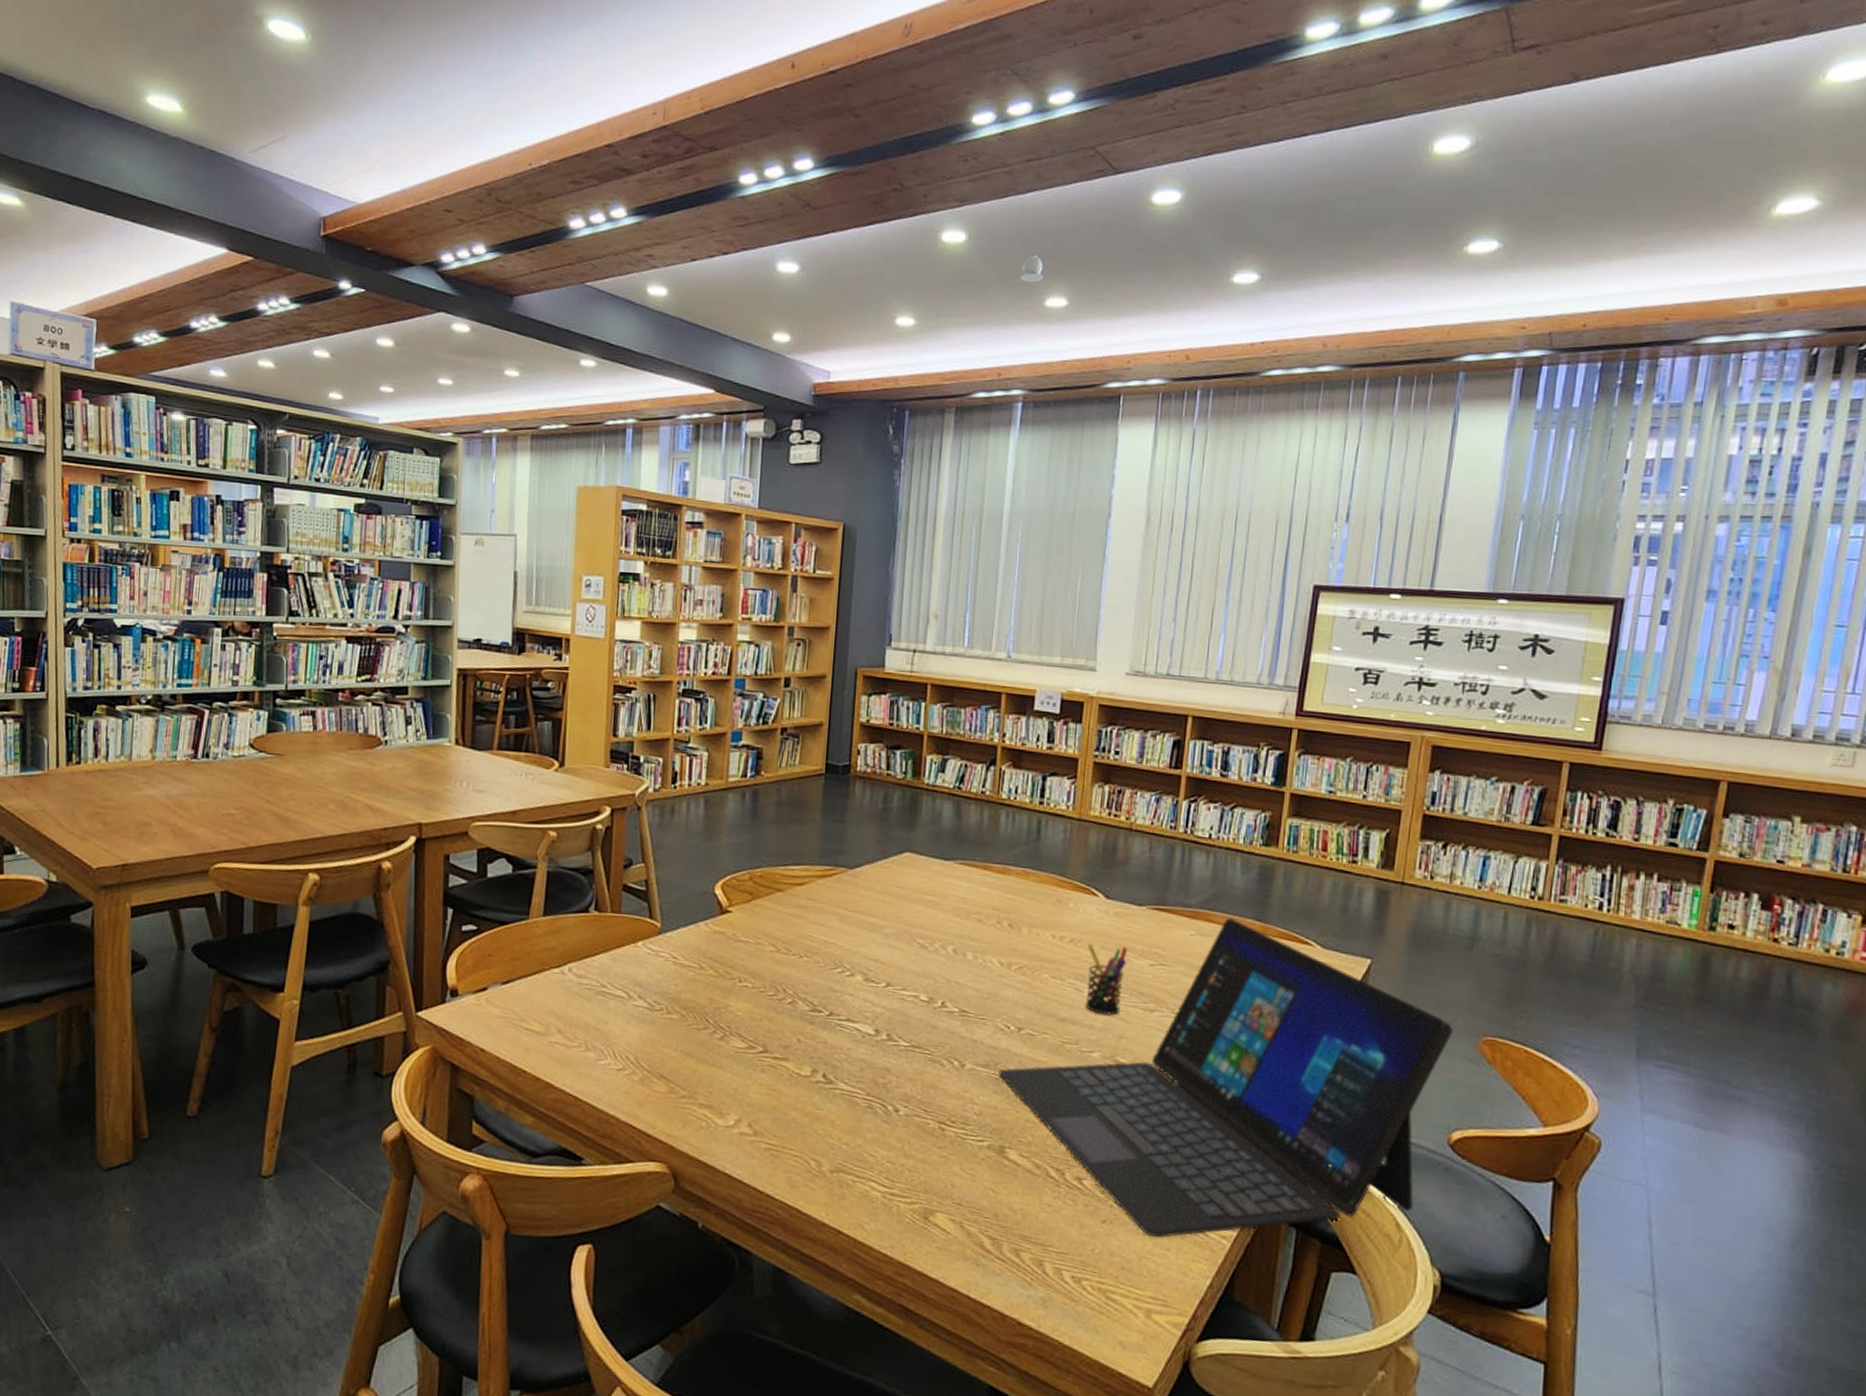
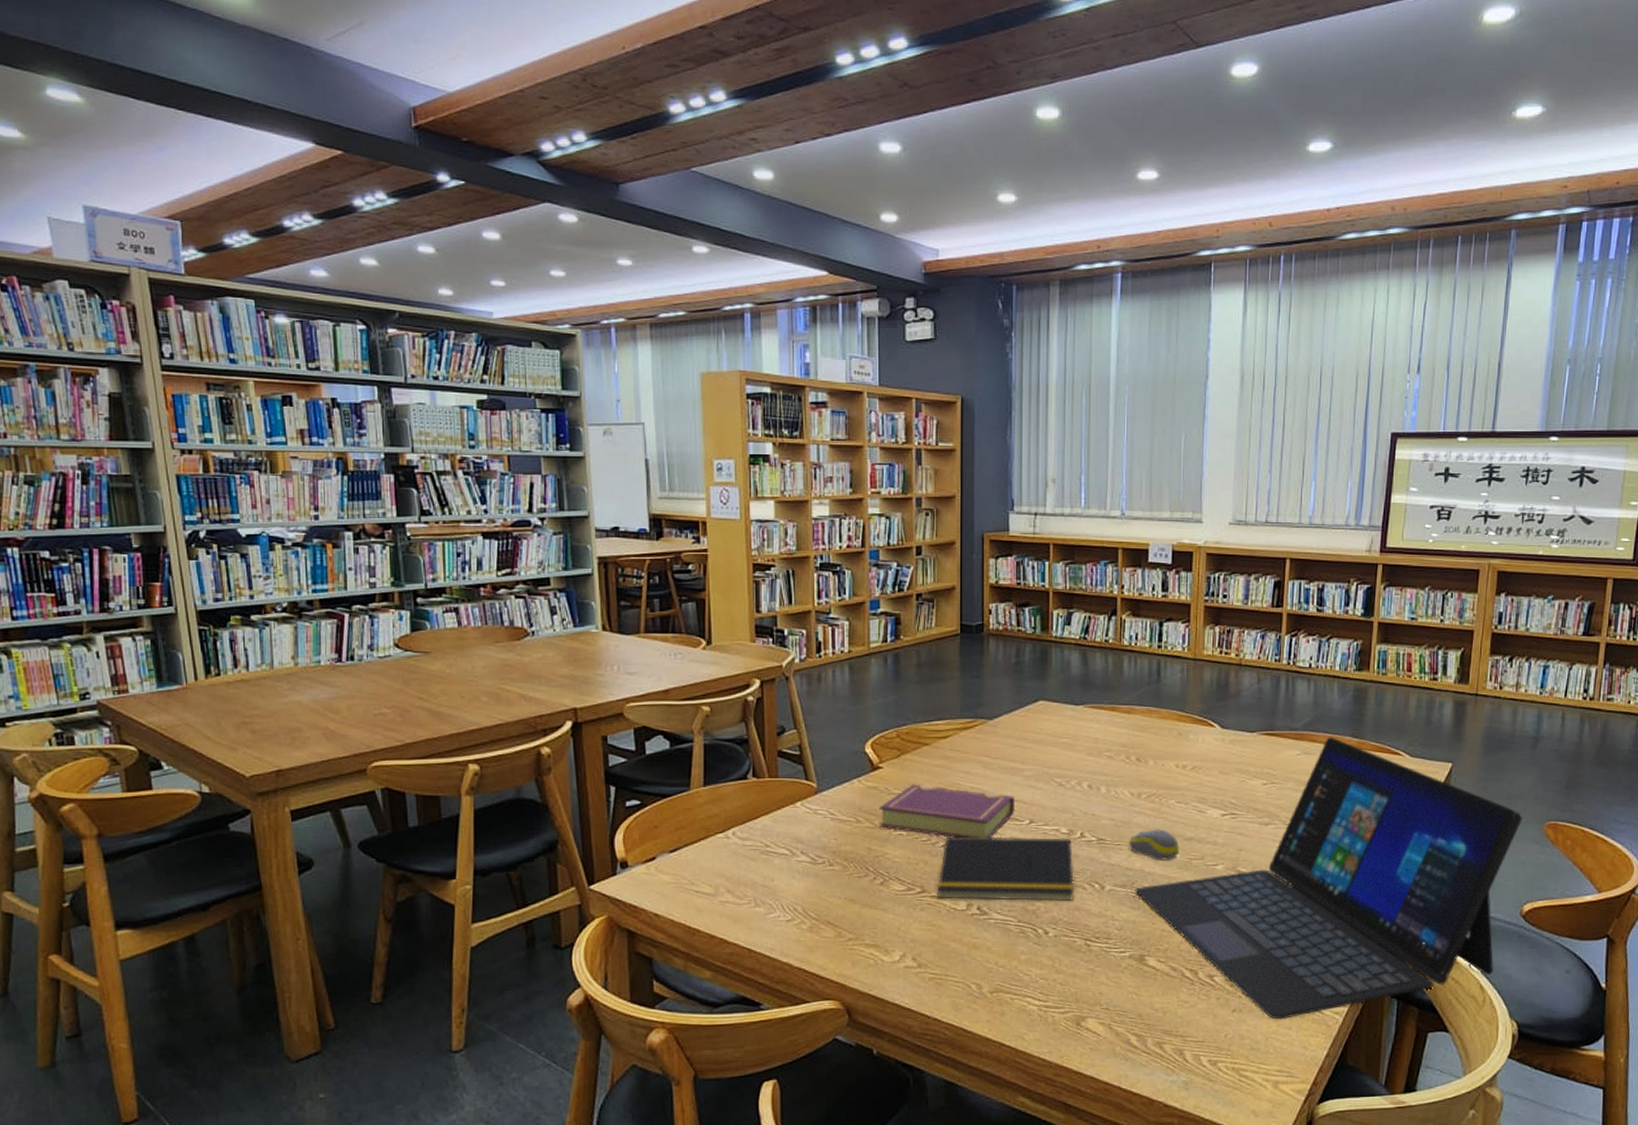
book: none [724,932,872,1000] -> present [878,784,1015,839]
notepad: none [779,993,932,1077] -> present [936,836,1075,901]
computer mouse: none [993,1005,1052,1042] -> present [1128,829,1180,860]
security camera: present [1020,255,1044,283] -> none [1113,129,1135,157]
pen holder: present [1085,943,1128,1016] -> none [1208,769,1243,831]

